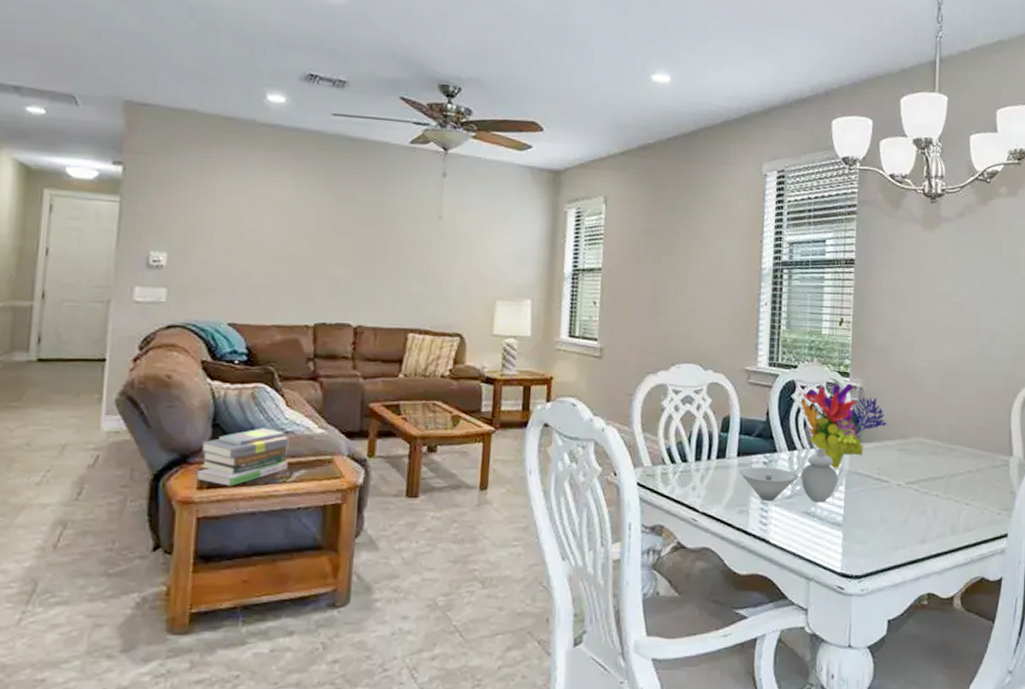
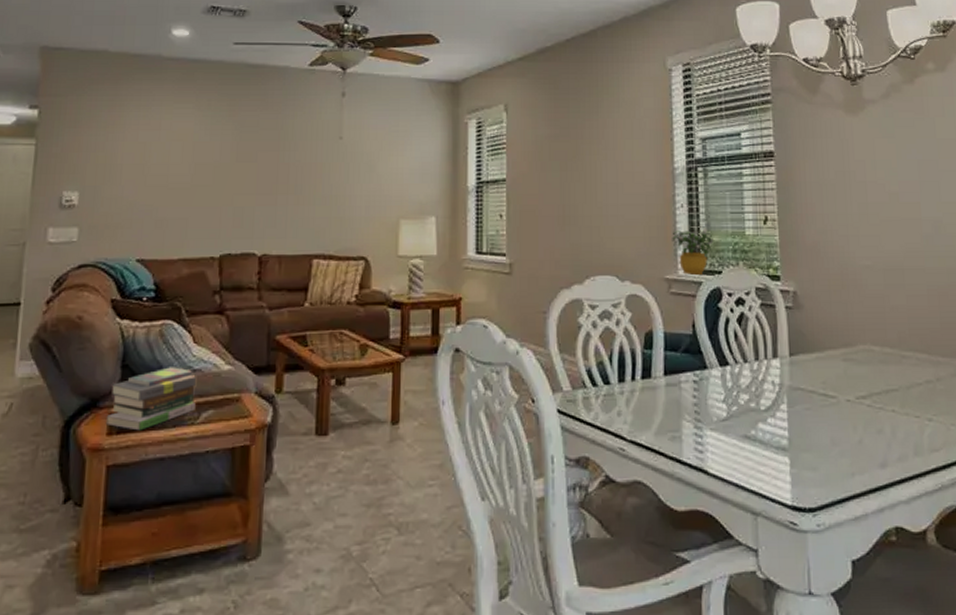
bowl: present [739,448,838,503] -> none [668,362,778,425]
potted flower: none [754,325,793,369] -> present [672,228,715,276]
flower arrangement: present [799,383,887,469] -> none [727,287,828,385]

